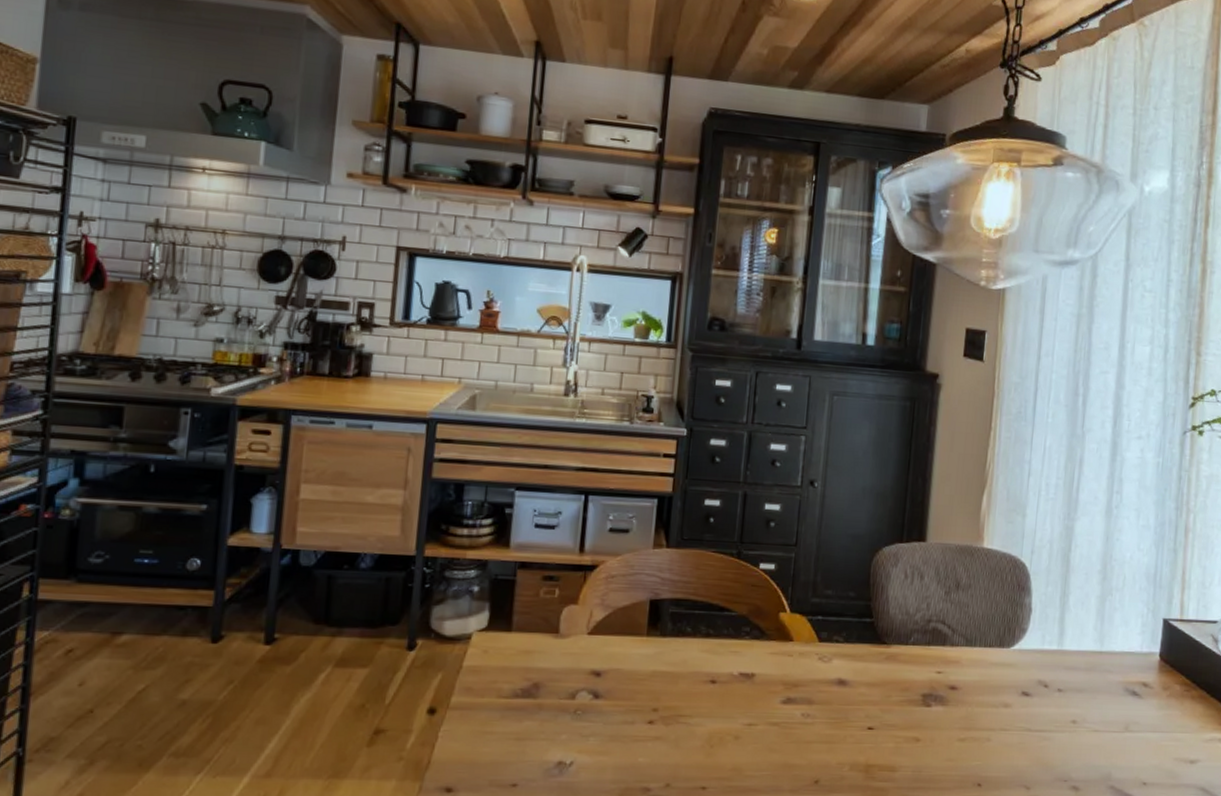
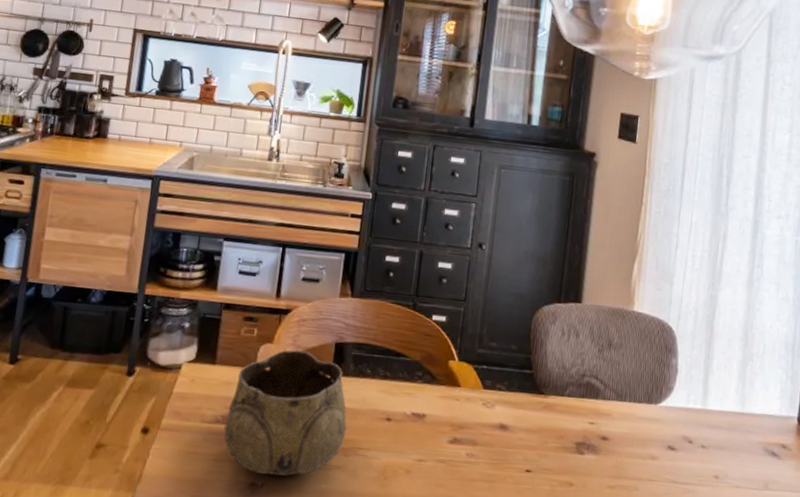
decorative bowl: none [524,610,666,752] -> present [224,350,347,476]

